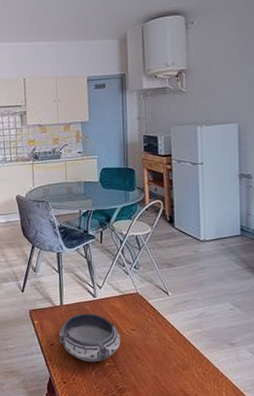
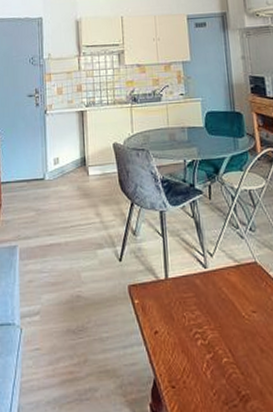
bowl: present [59,314,121,362] -> none [164,290,240,356]

